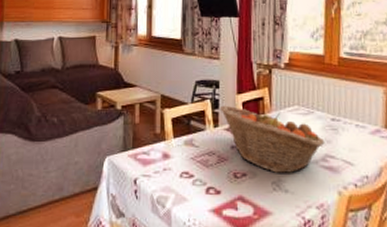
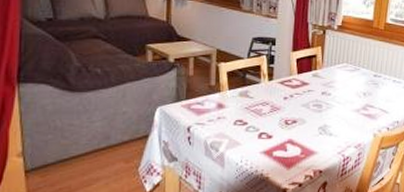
fruit basket: present [219,105,325,173] -> none [275,61,367,120]

